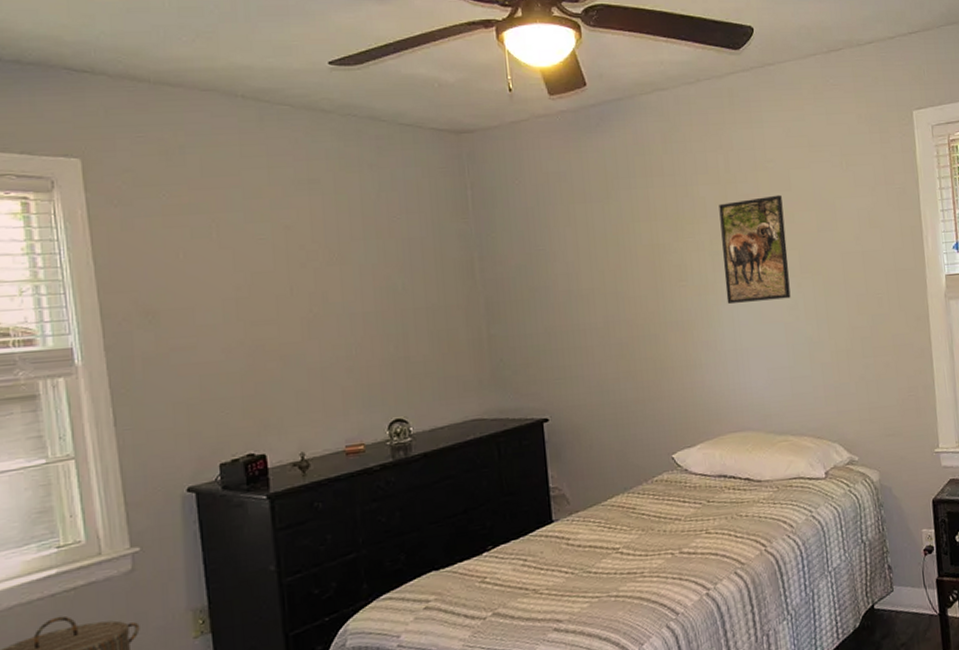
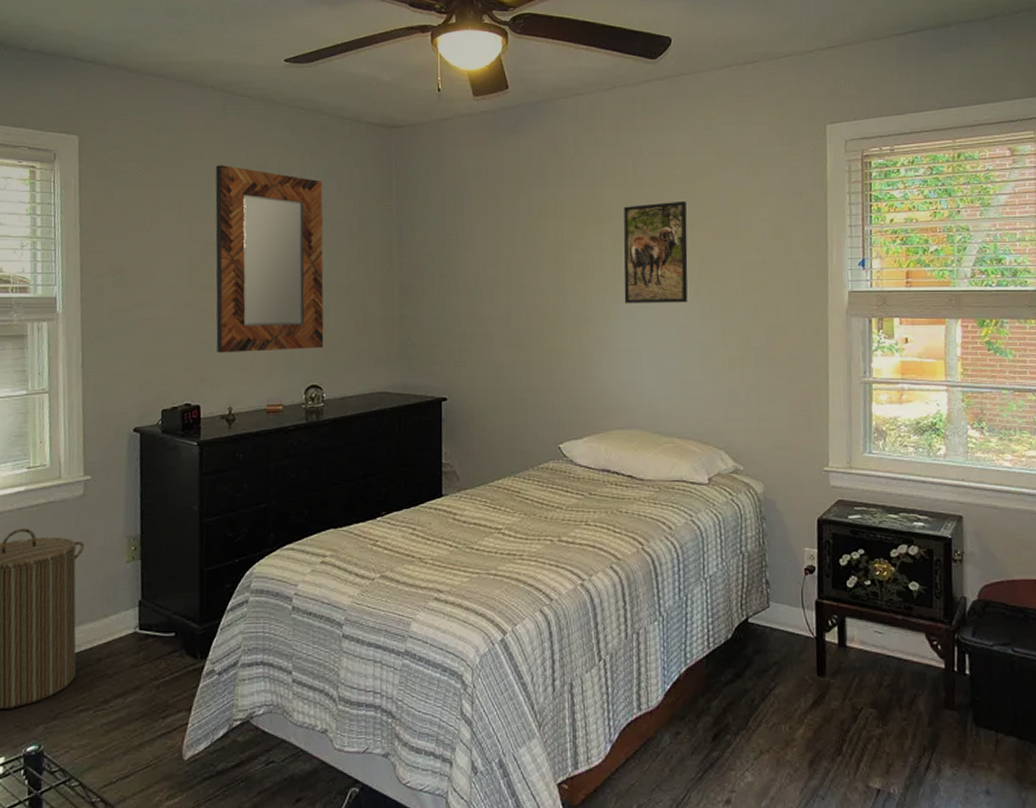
home mirror: none [257,184,405,395] -> present [215,165,324,353]

